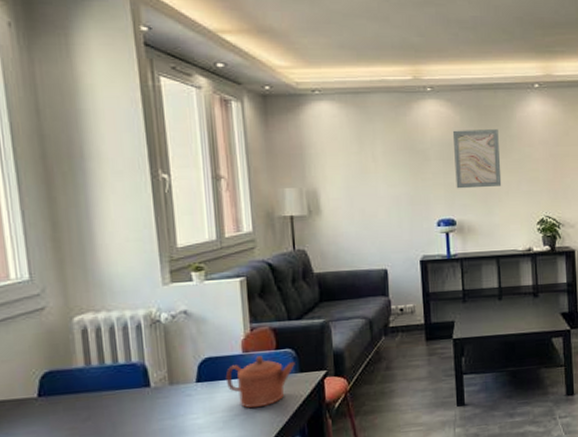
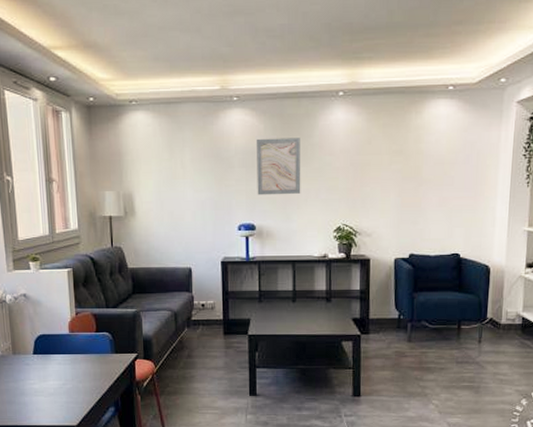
teapot: present [226,355,295,409] -> none [56,336,111,380]

